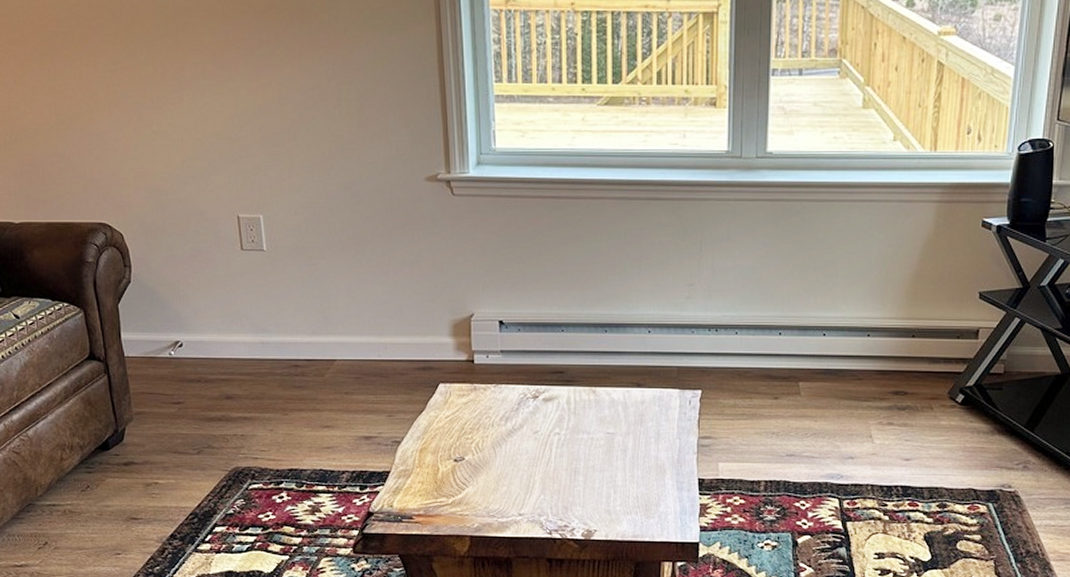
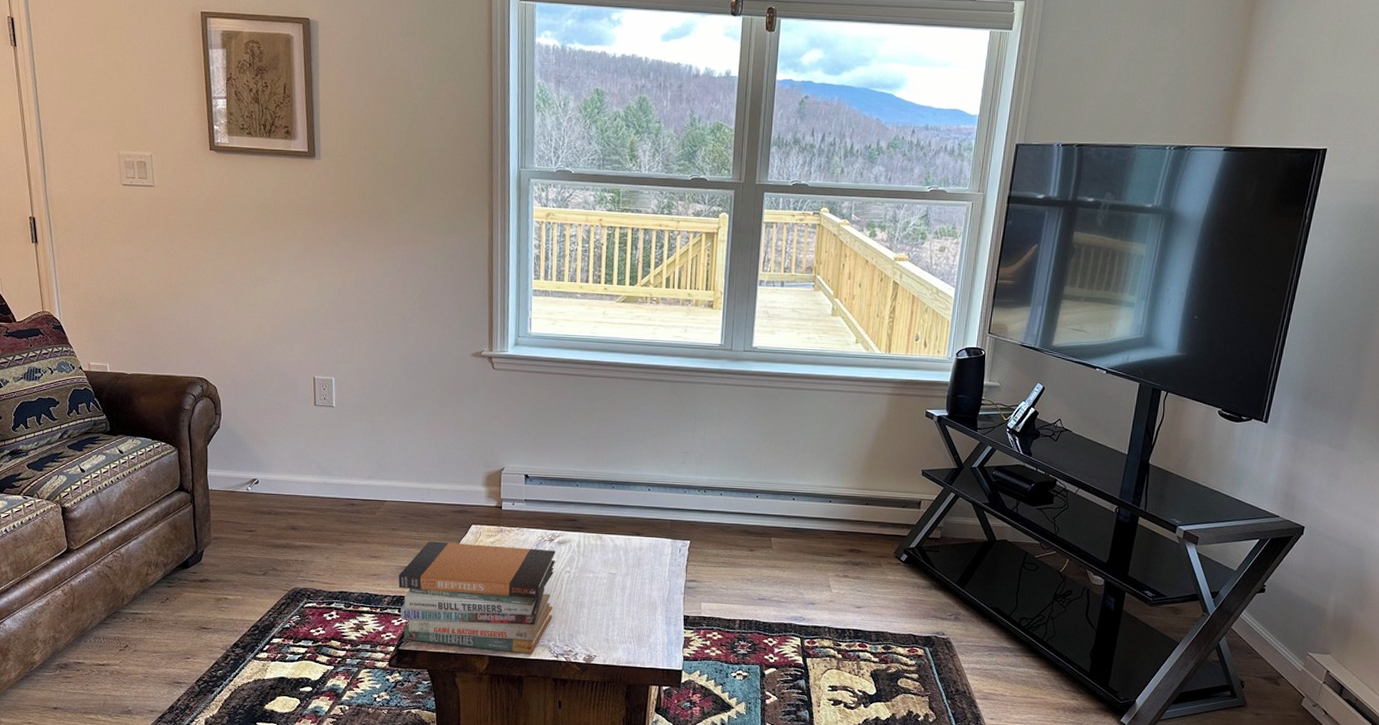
book stack: none [357,405,543,532] -> present [398,541,556,654]

